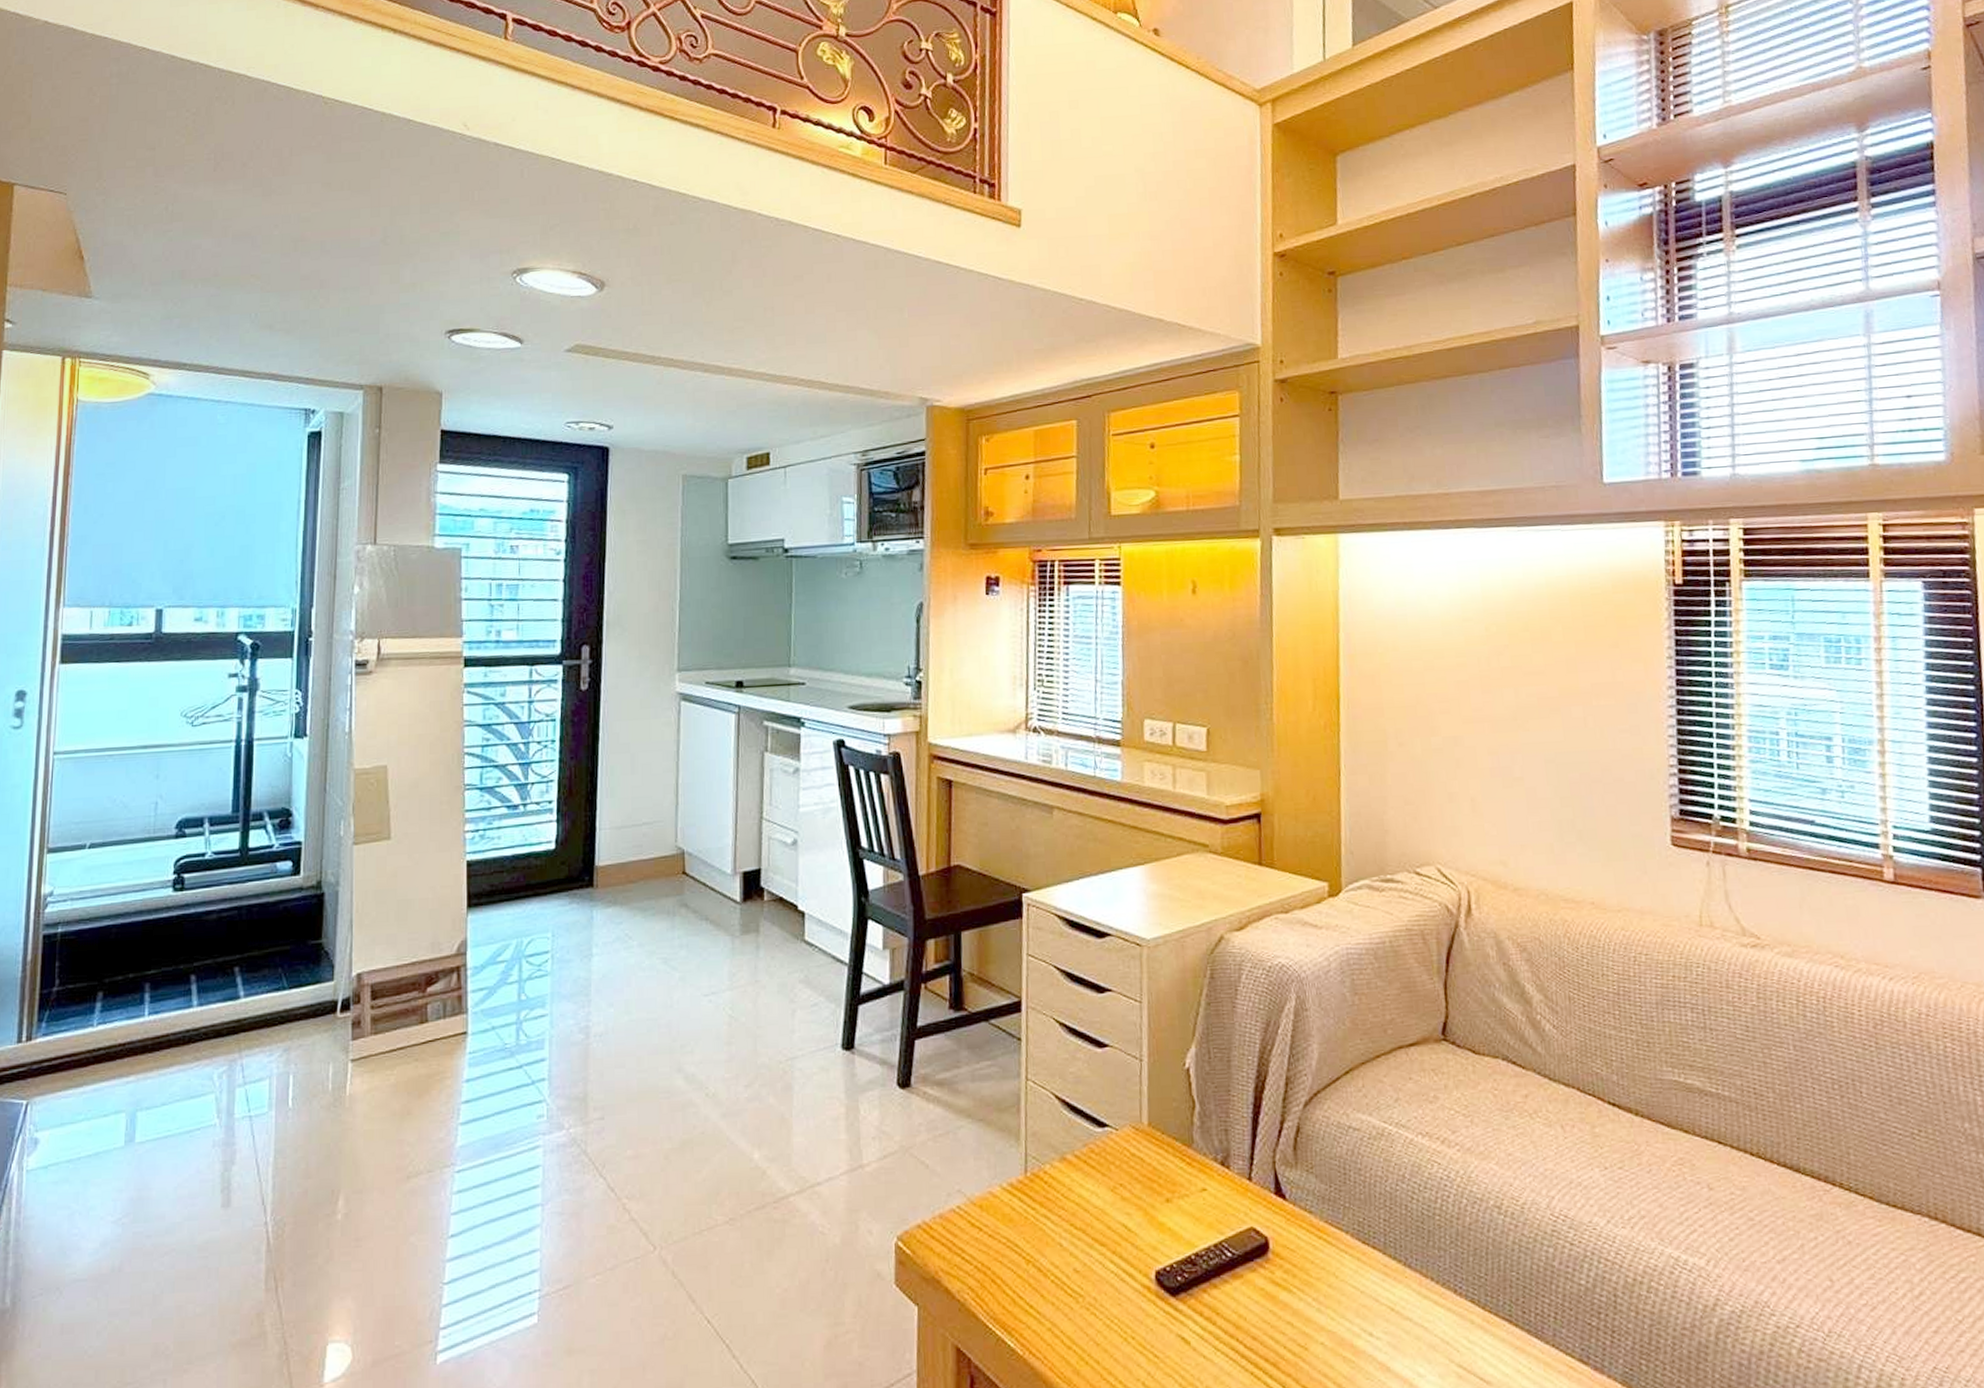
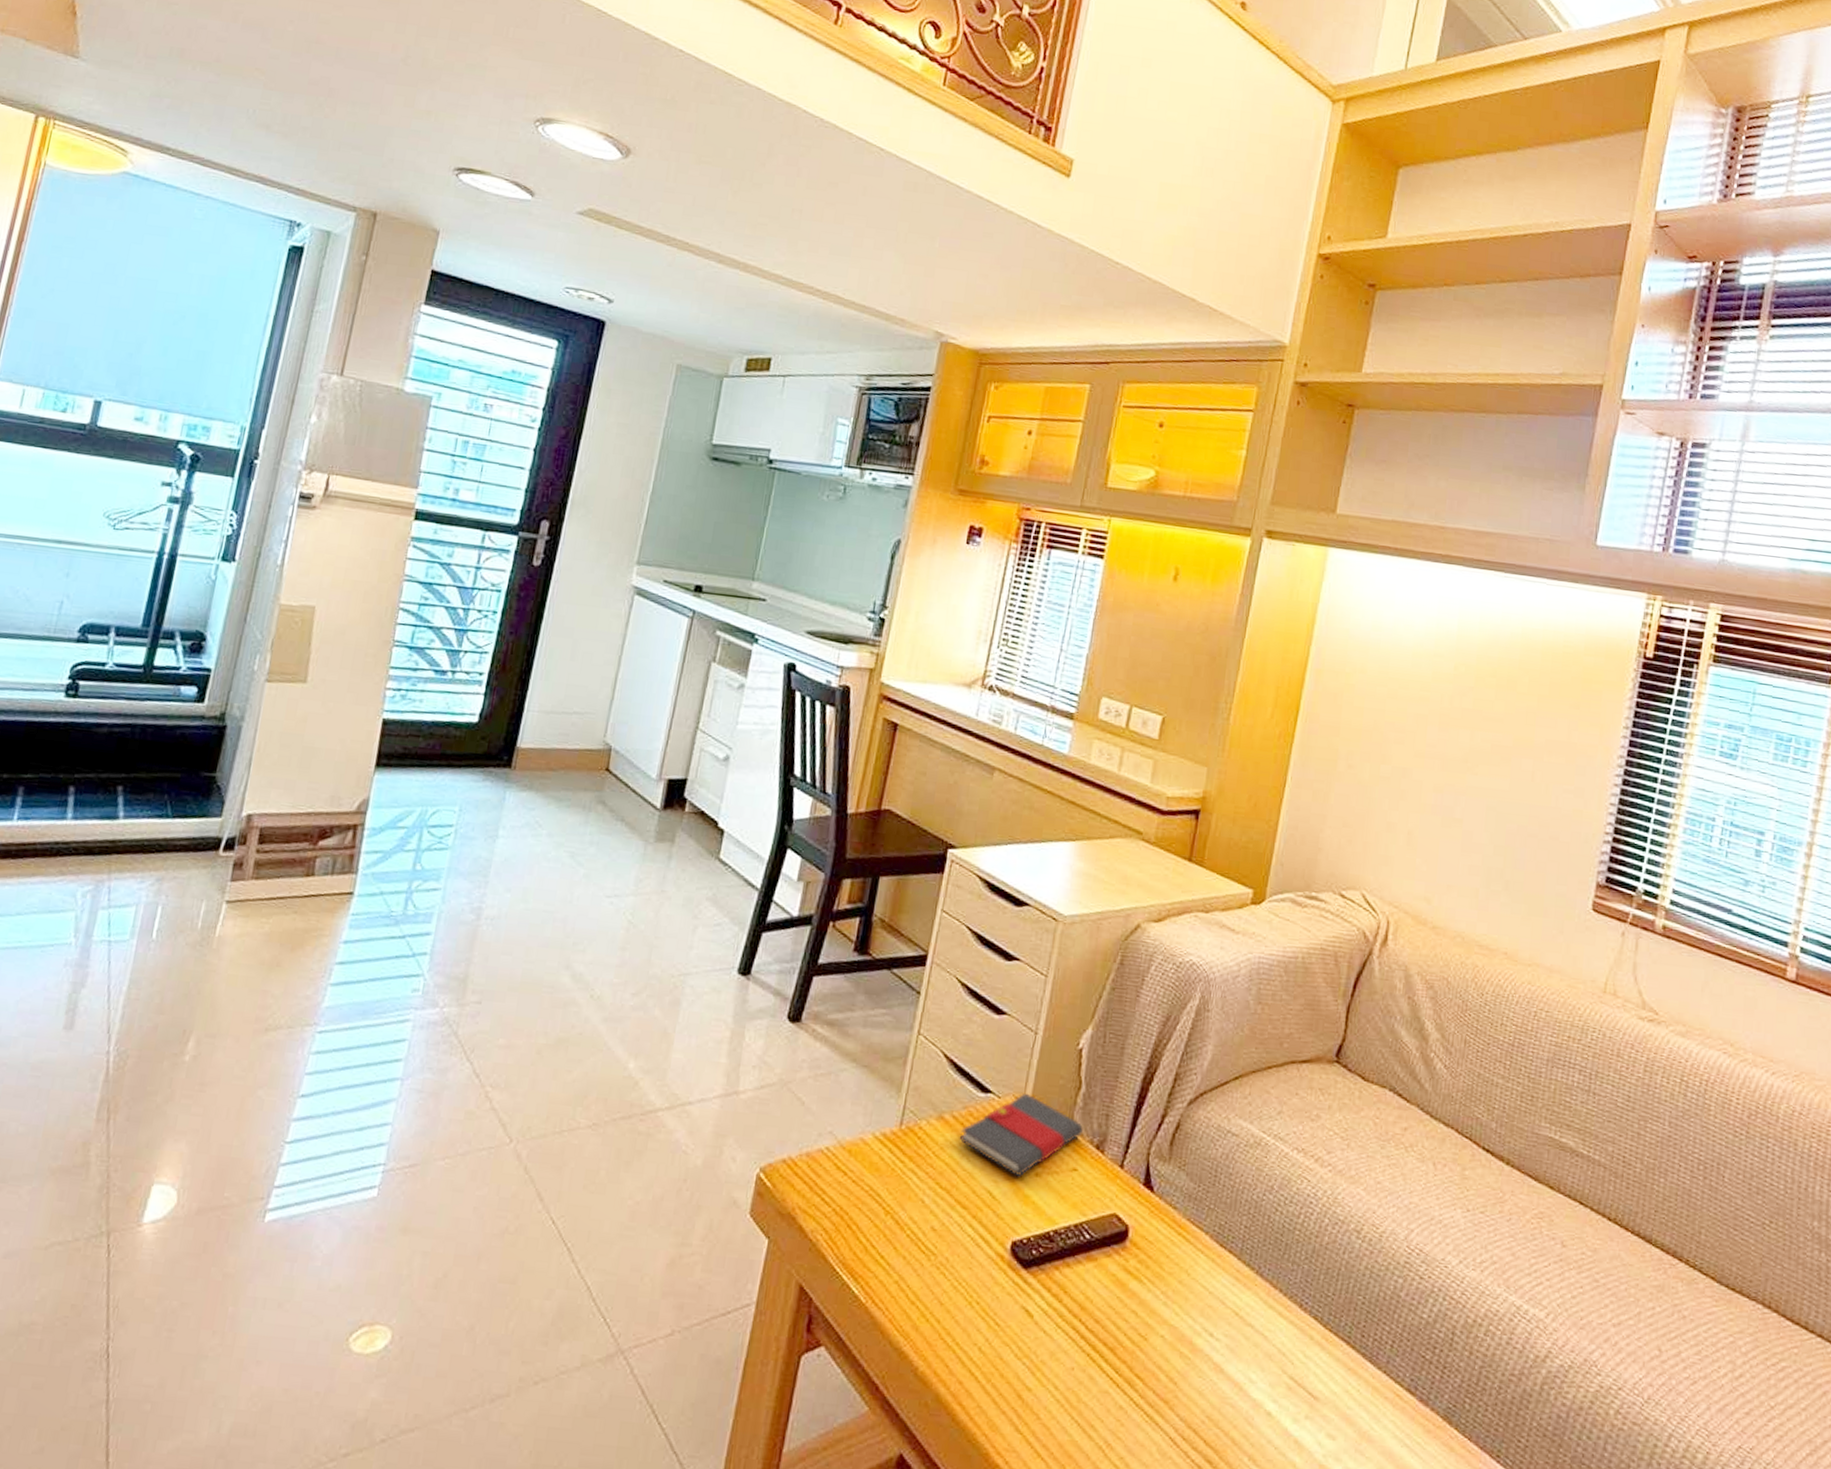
book: none [1084,1121,1205,1206] -> present [959,1093,1083,1177]

